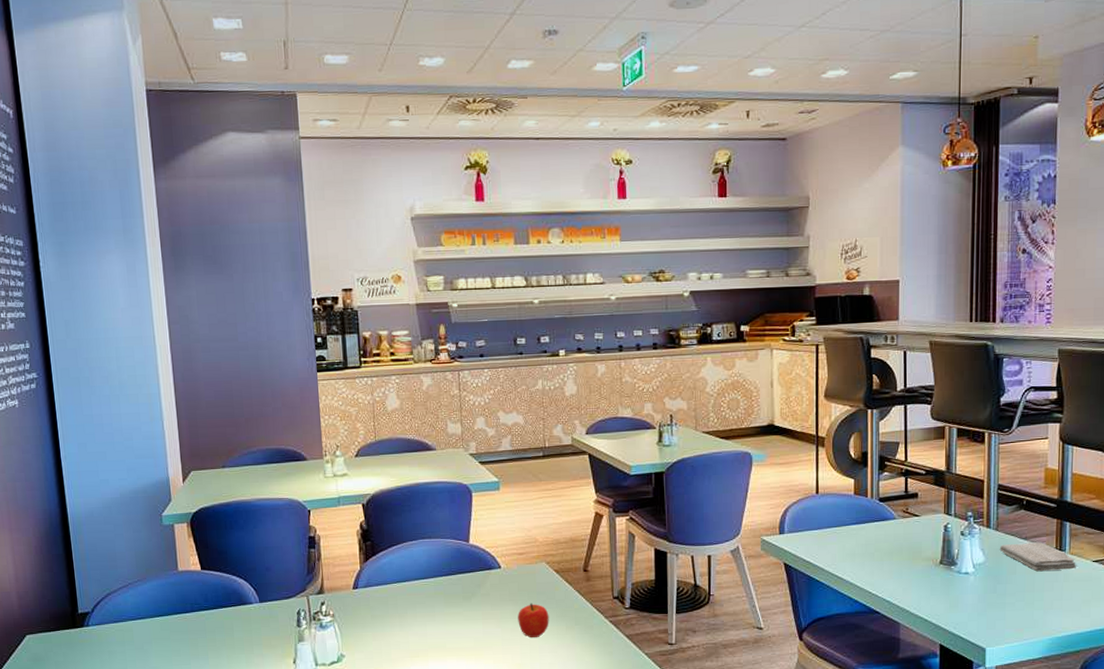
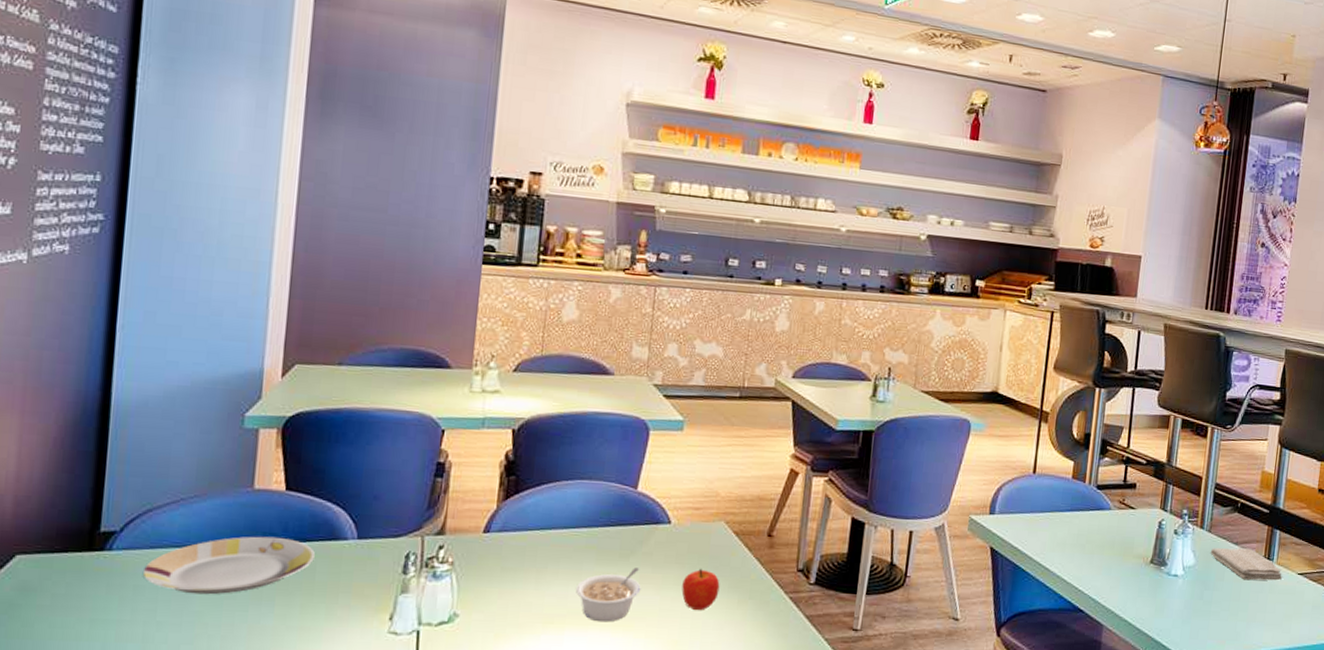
plate: none [113,606,231,654] -> present [143,536,315,595]
legume: none [432,607,485,653] -> present [576,567,641,622]

